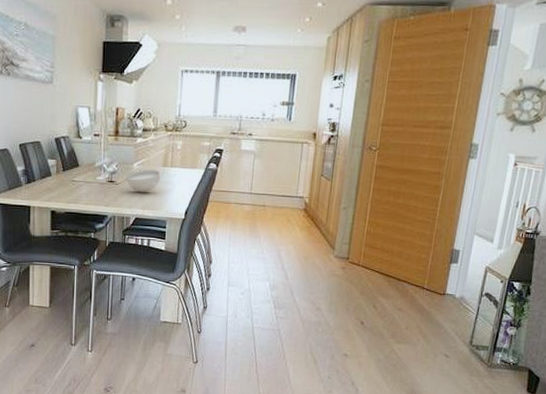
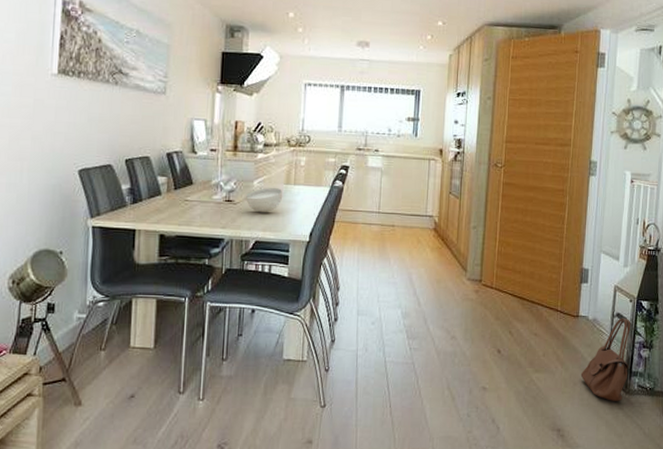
handbag: none [442,297,500,373] -> present [580,318,631,401]

